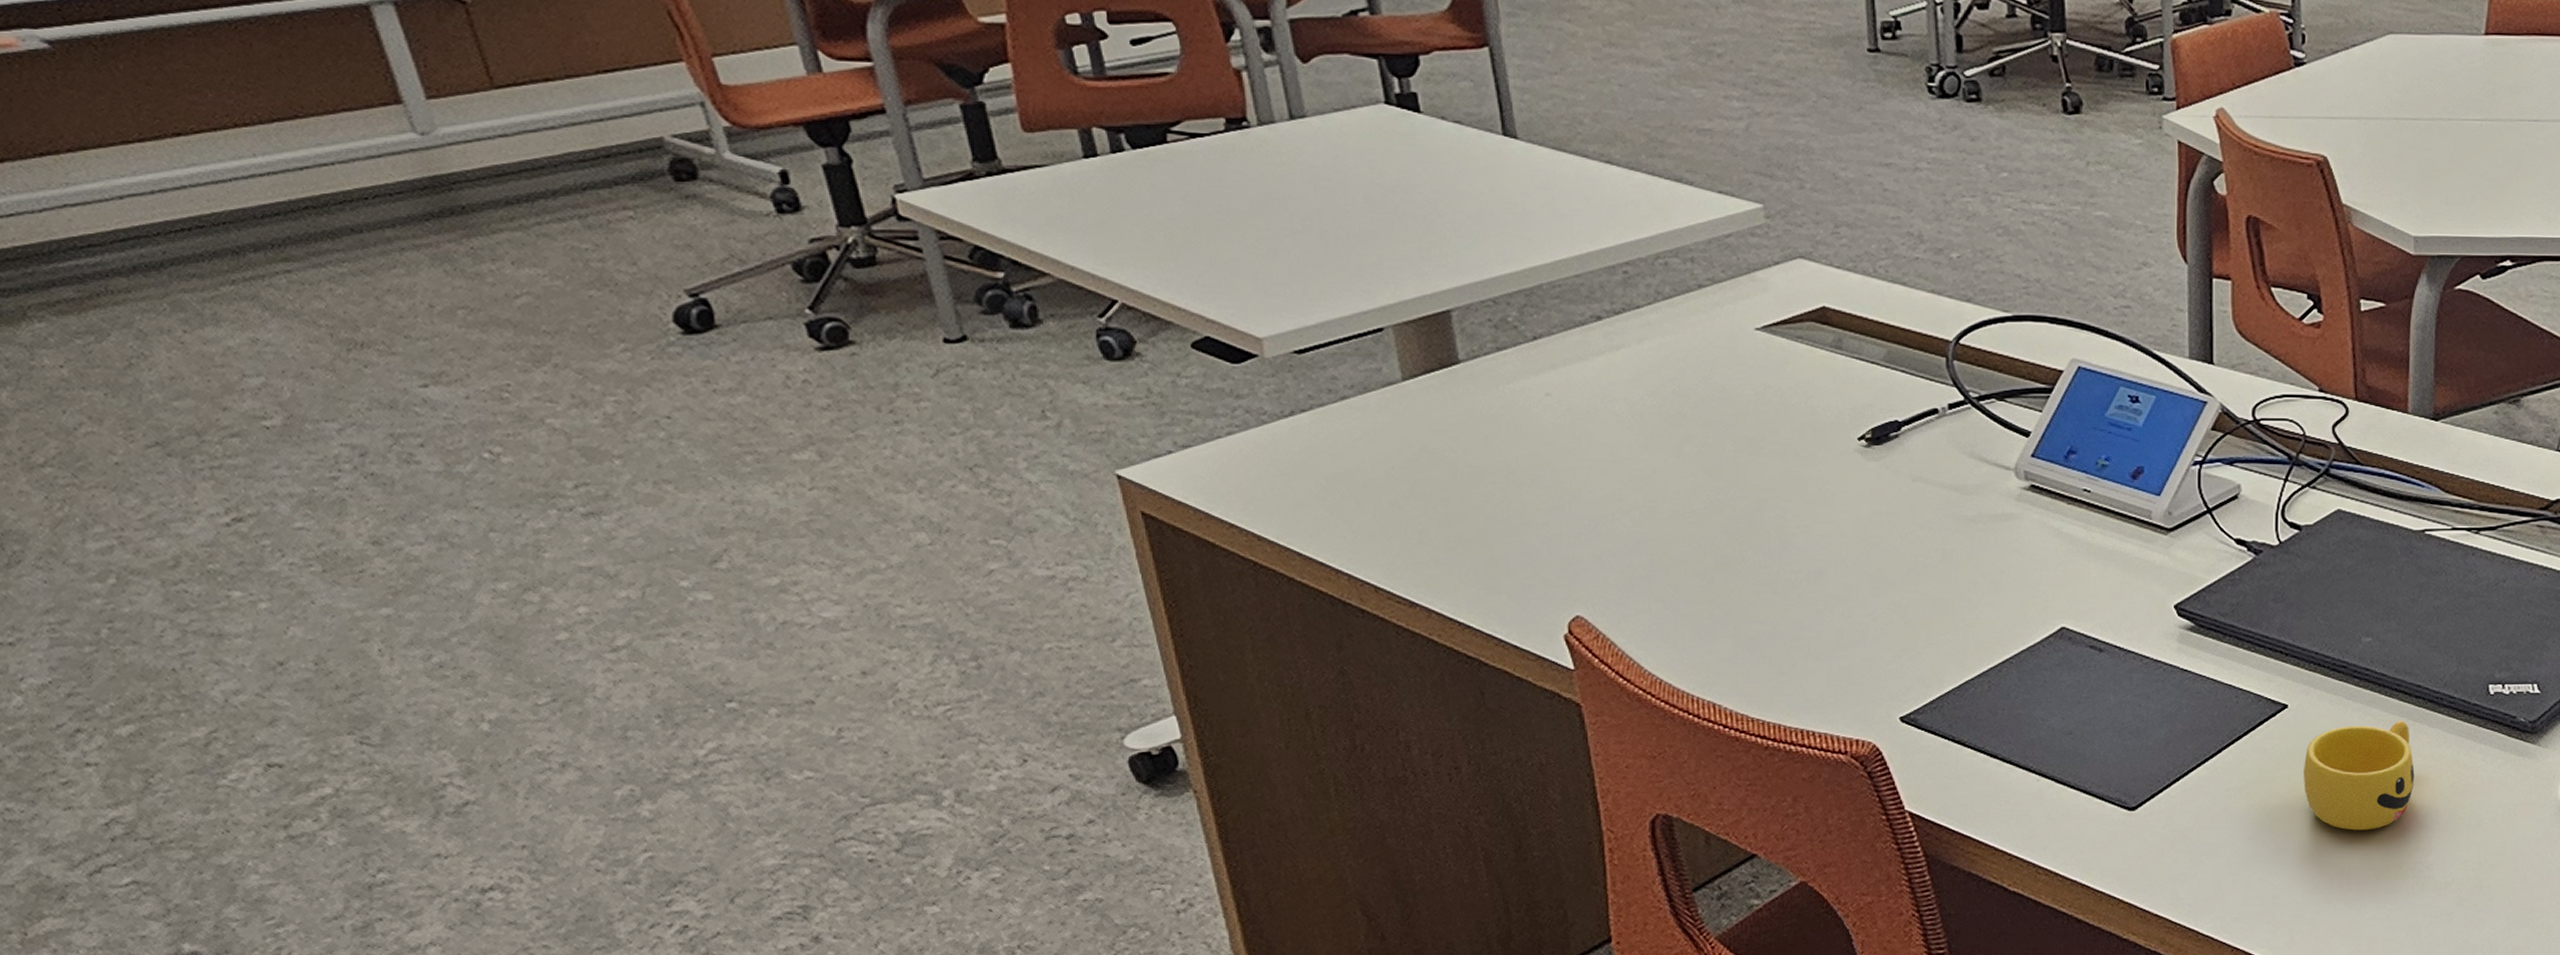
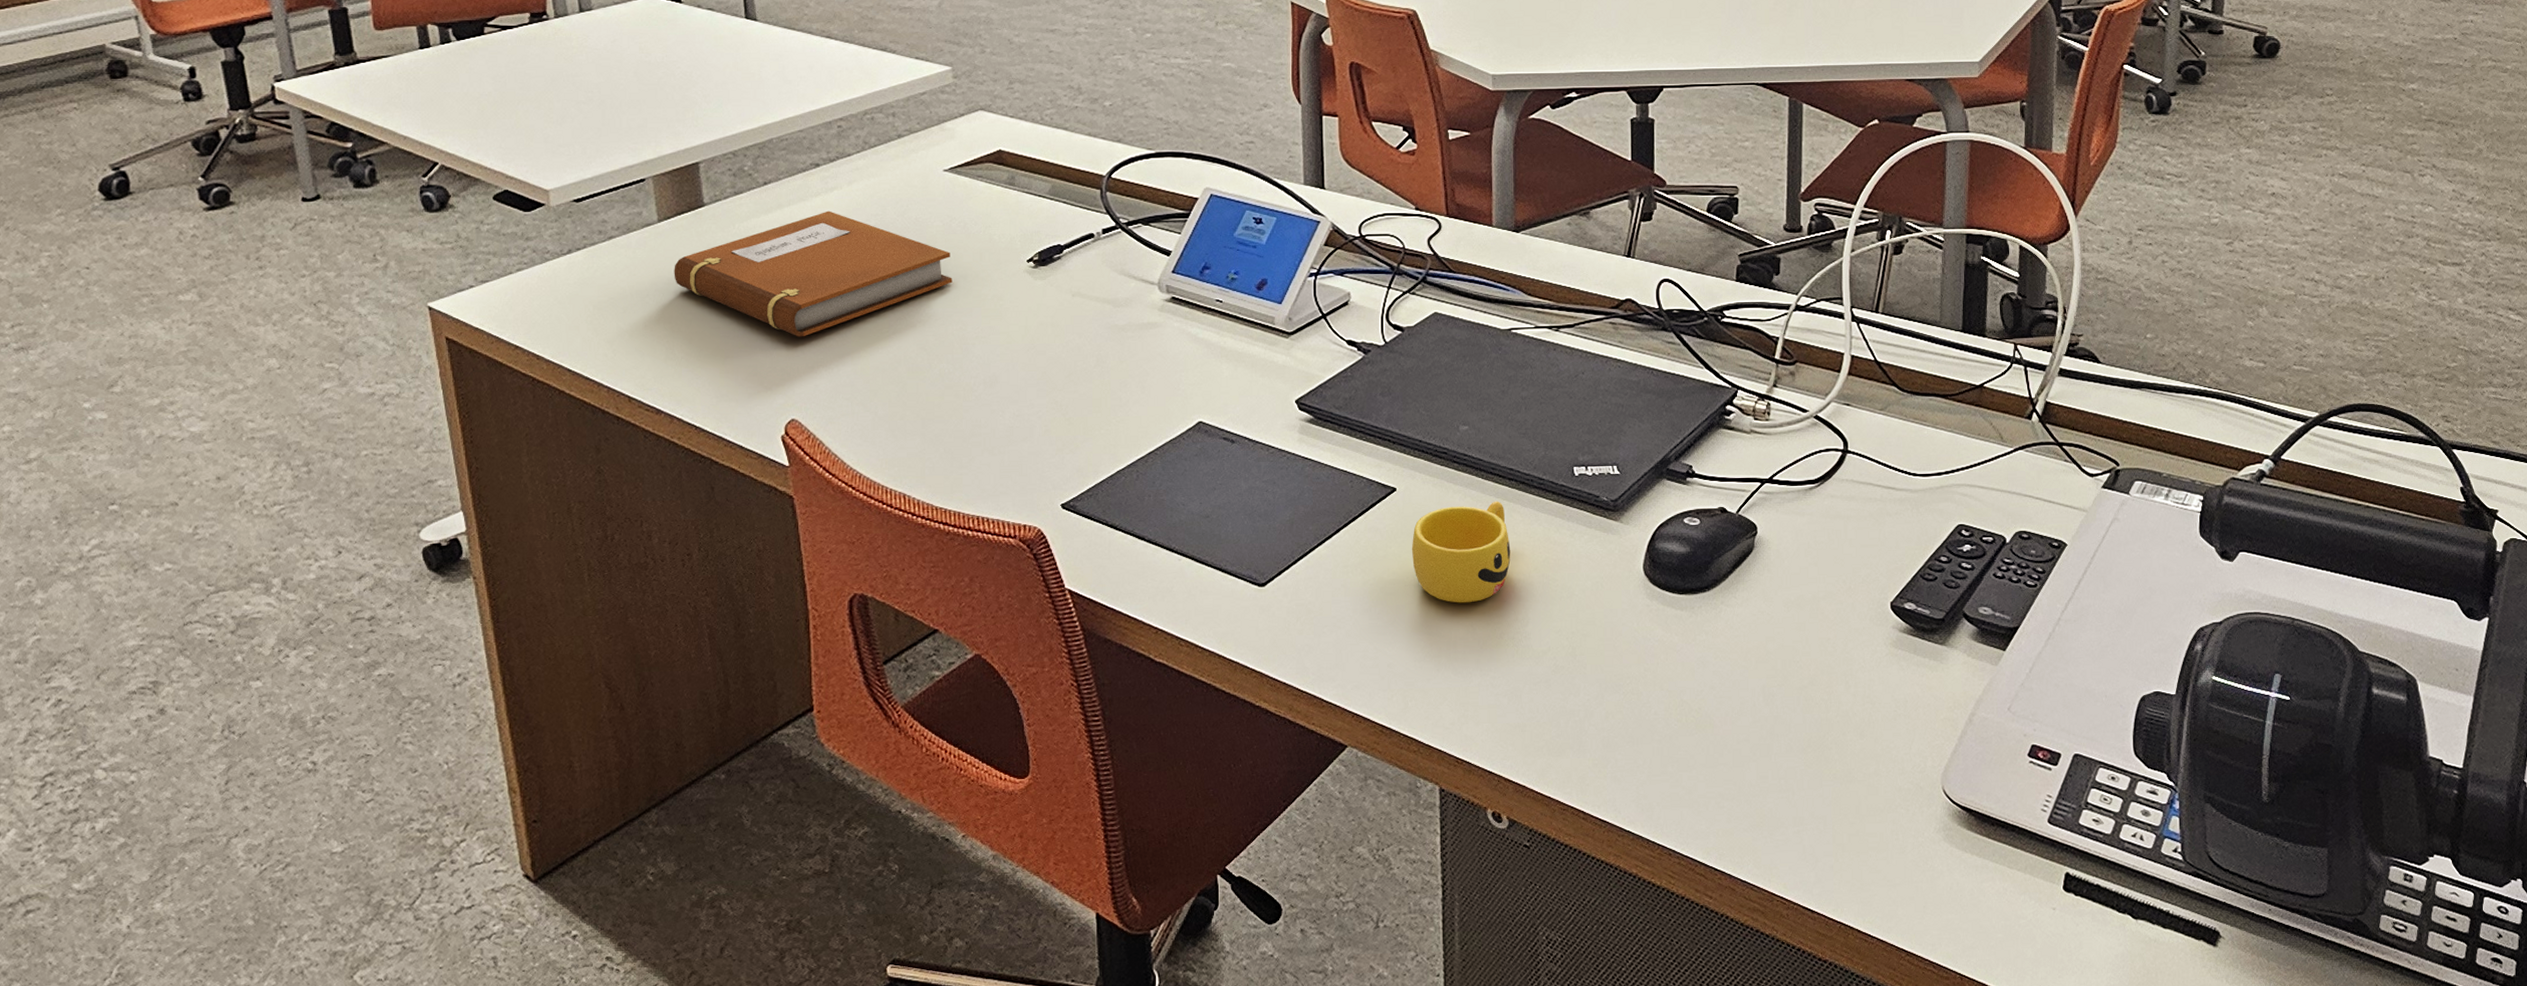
notebook: none [1424,373,1768,521] -> present [674,210,953,337]

